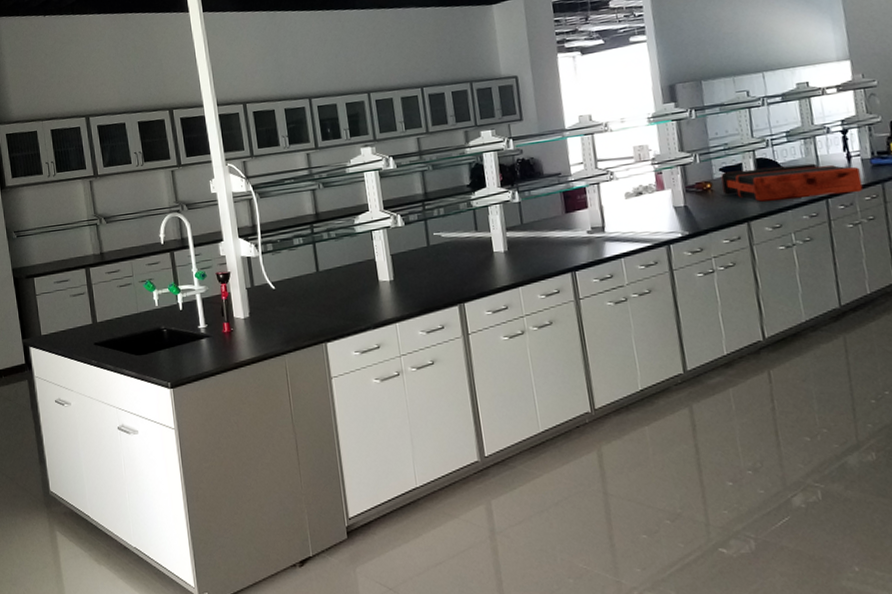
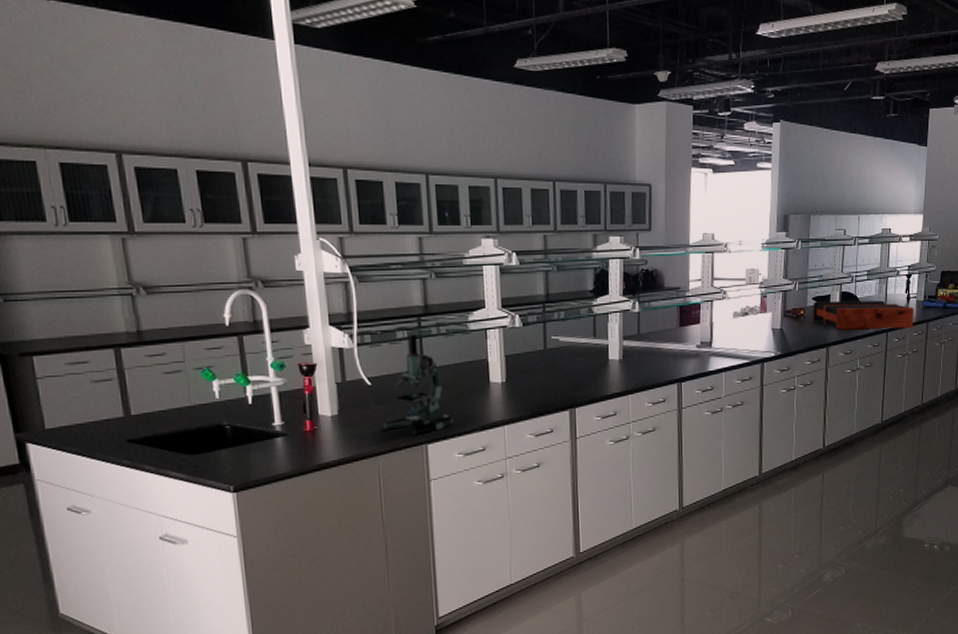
microscope: none [287,239,348,336] -> present [383,333,453,437]

